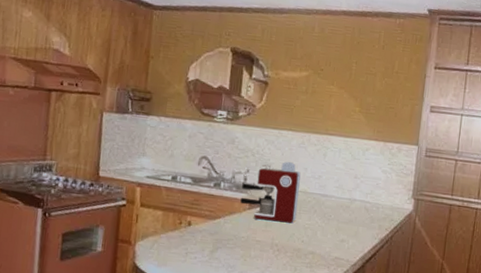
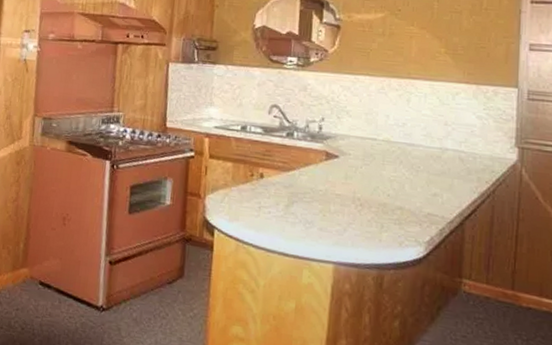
coffee maker: present [240,162,301,224] -> none [316,109,382,177]

